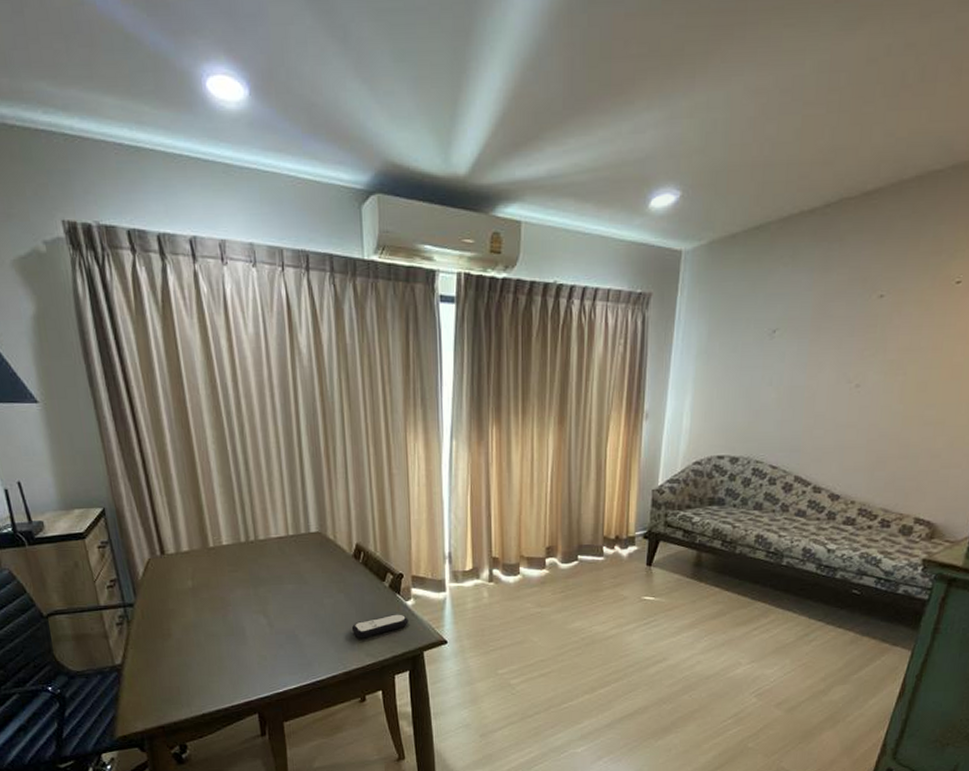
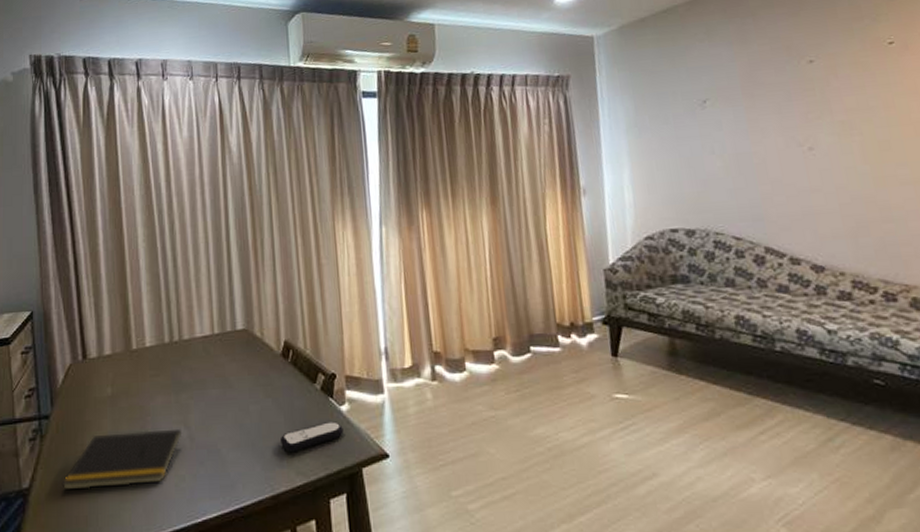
notepad: none [152,617,263,667] -> present [61,428,183,491]

